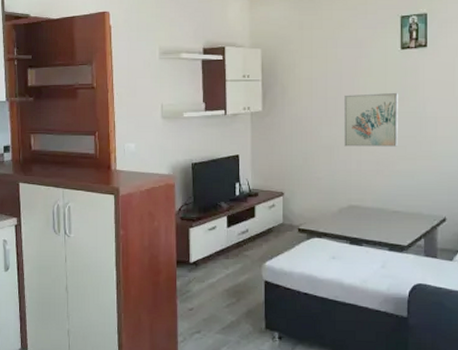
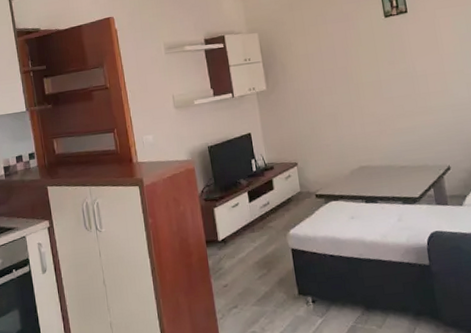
wall art: present [344,92,398,147] -> none [340,57,396,113]

